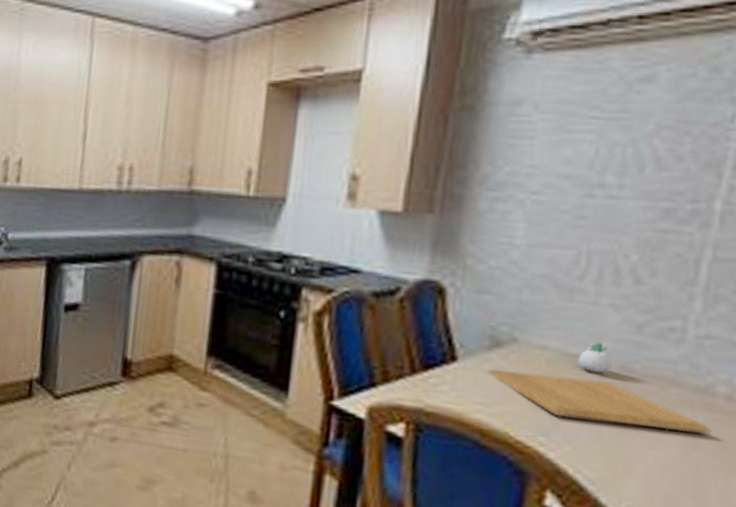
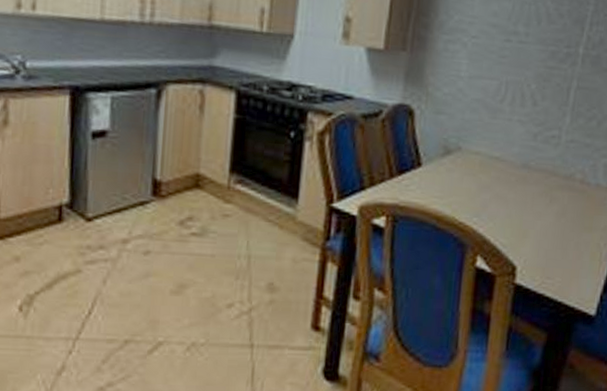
chopping board: present [486,368,712,435] -> none [441,170,572,207]
succulent planter: present [577,341,613,374] -> none [498,147,519,170]

